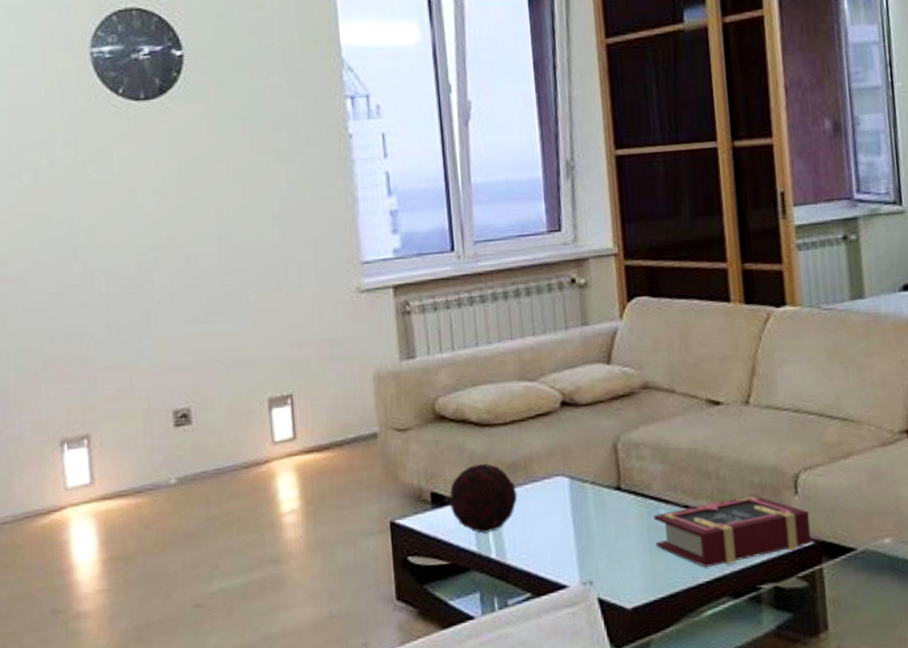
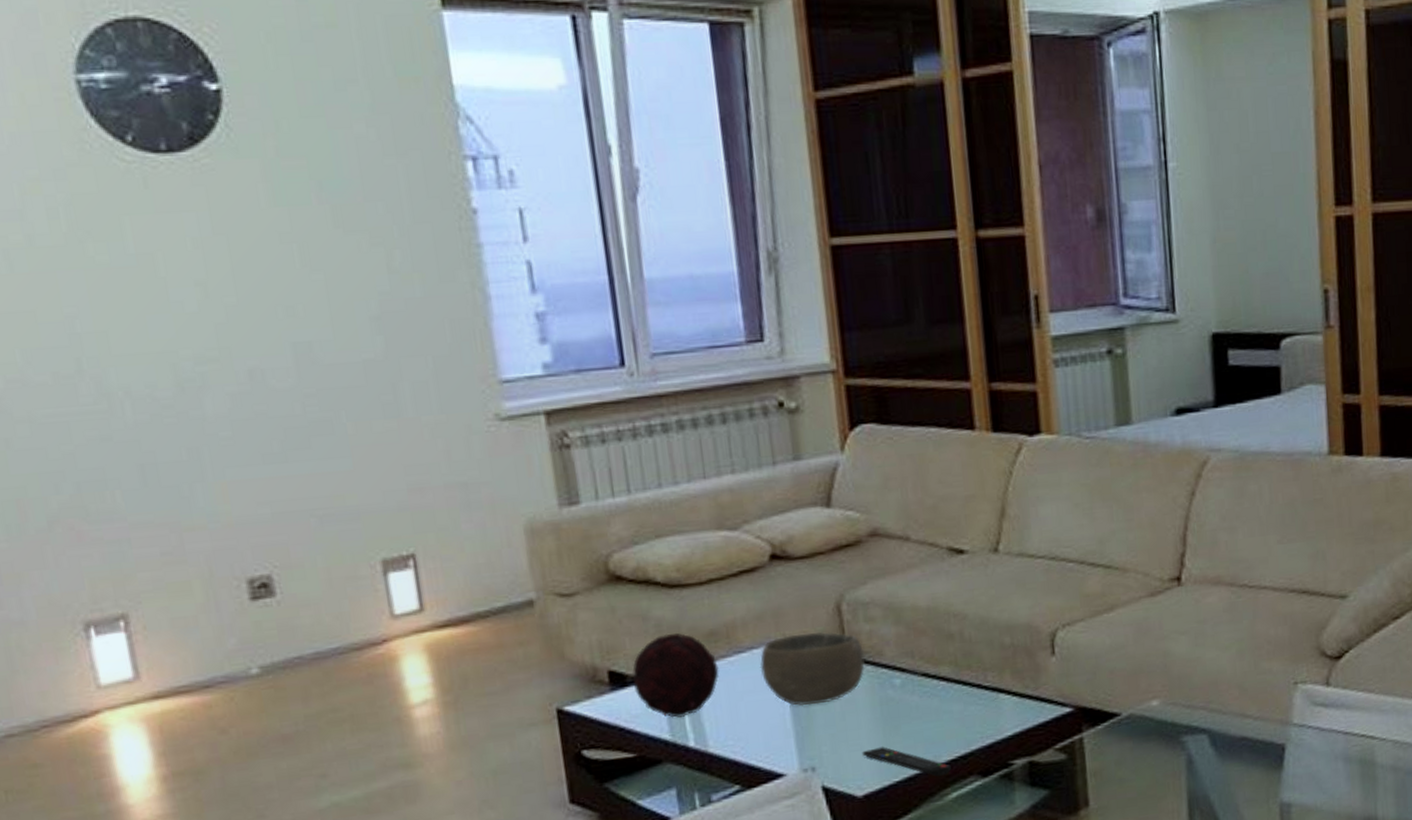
bowl: none [550,467,636,529] -> present [760,632,865,706]
remote control: none [632,567,707,595] -> present [862,747,951,777]
book: present [653,495,811,567] -> none [886,658,1070,744]

